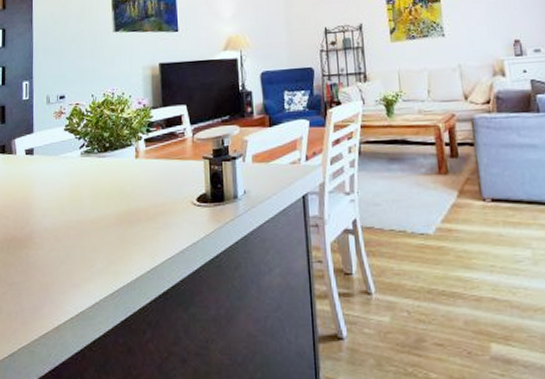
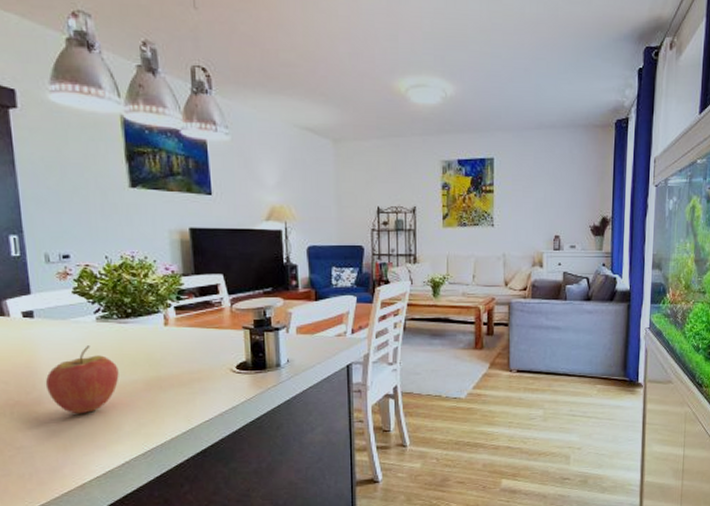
fruit: none [36,180,96,250] -> present [45,346,119,414]

